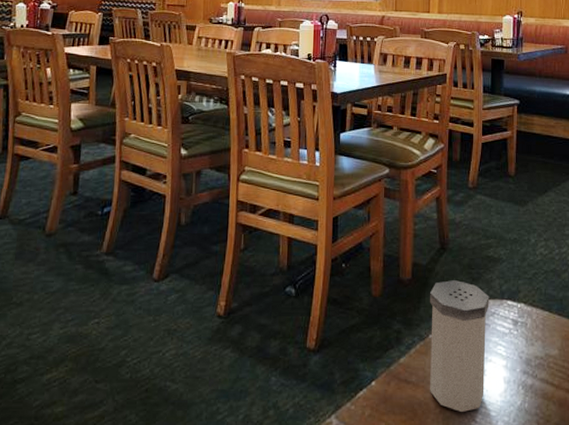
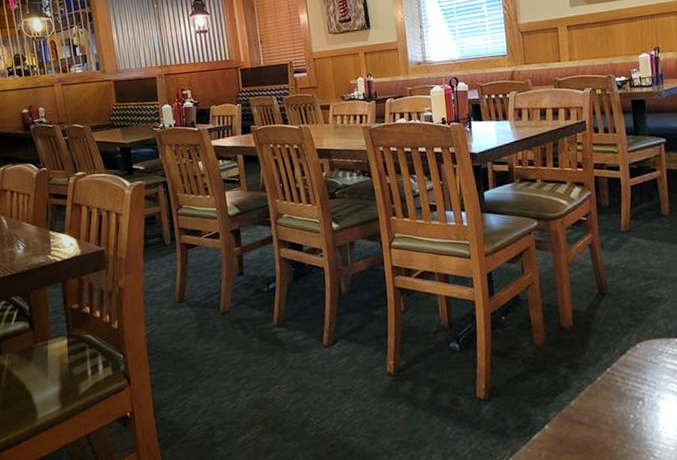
salt shaker: present [430,280,490,412] -> none [593,323,661,449]

